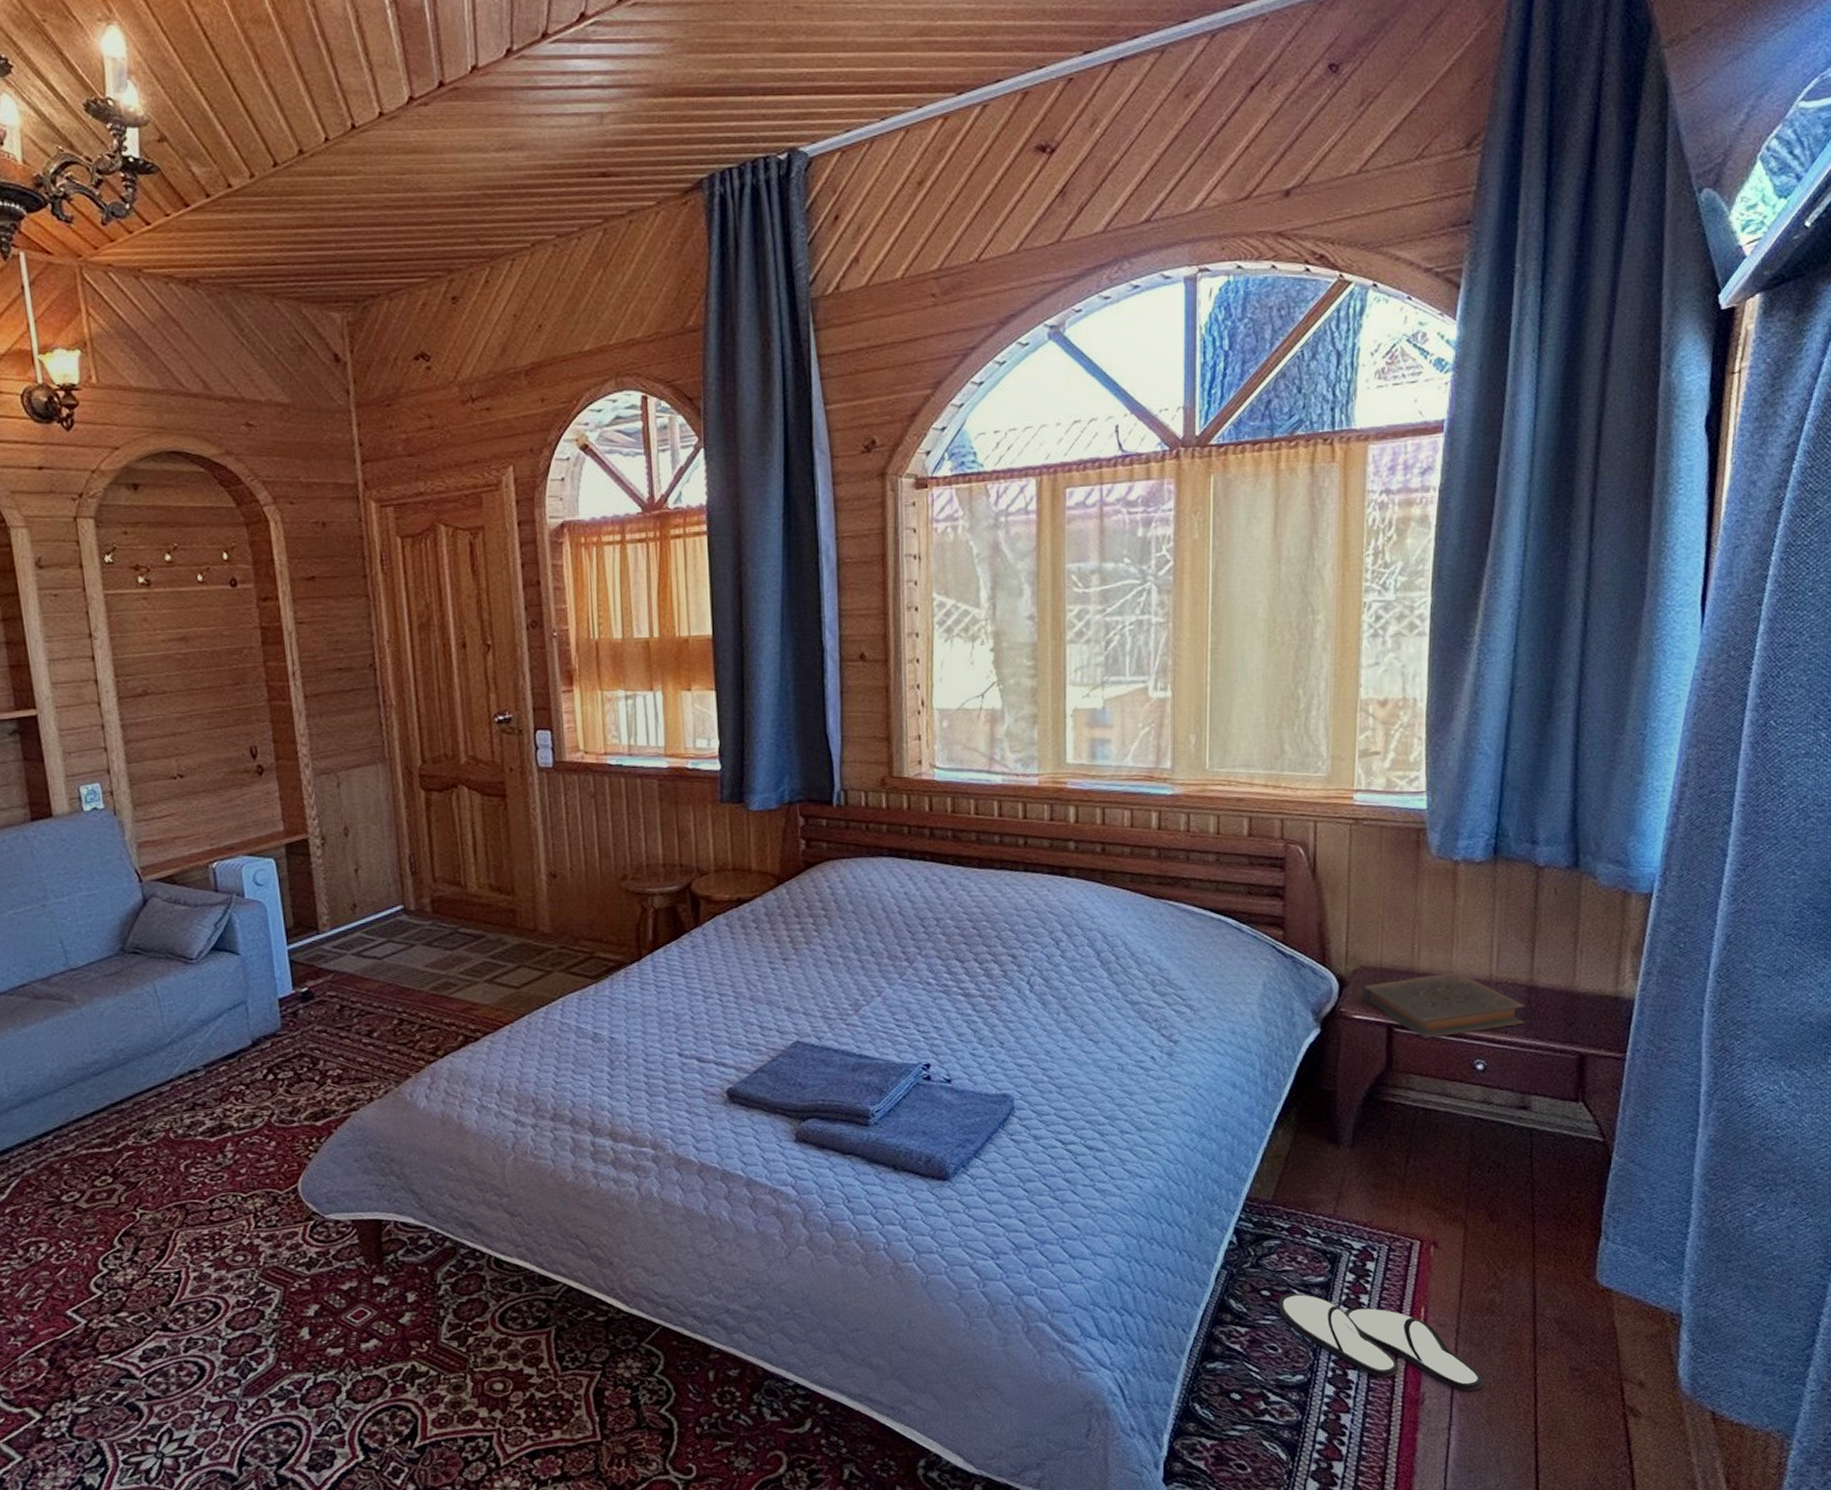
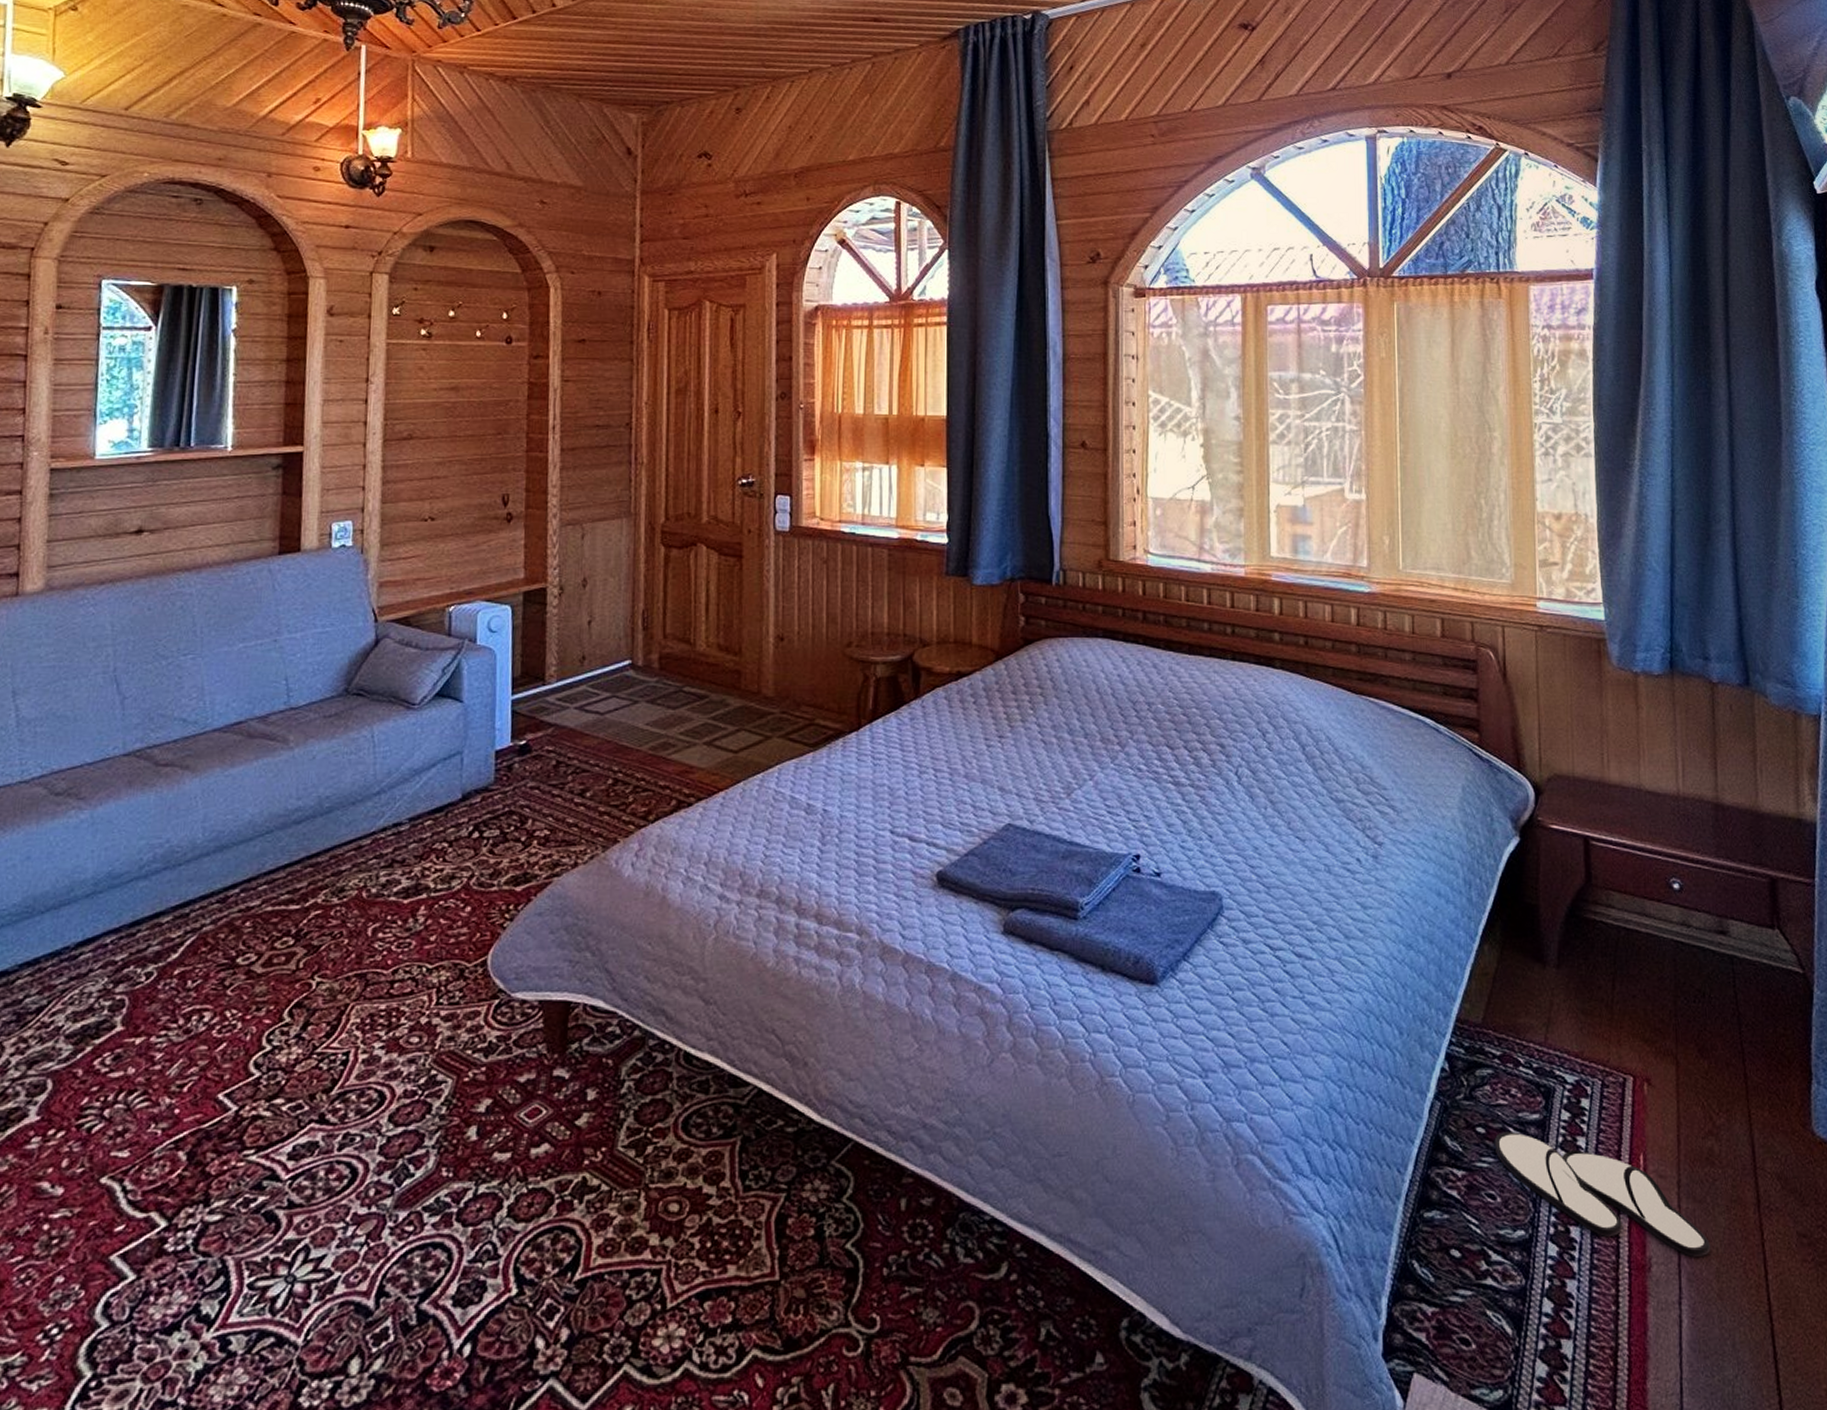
hardback book: present [1362,971,1526,1039] -> none [1557,784,1715,853]

